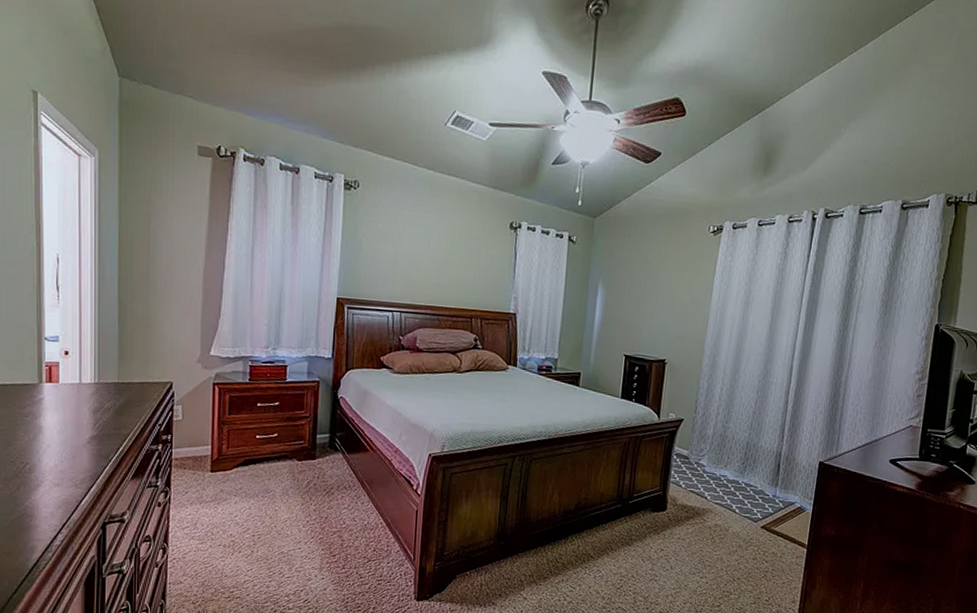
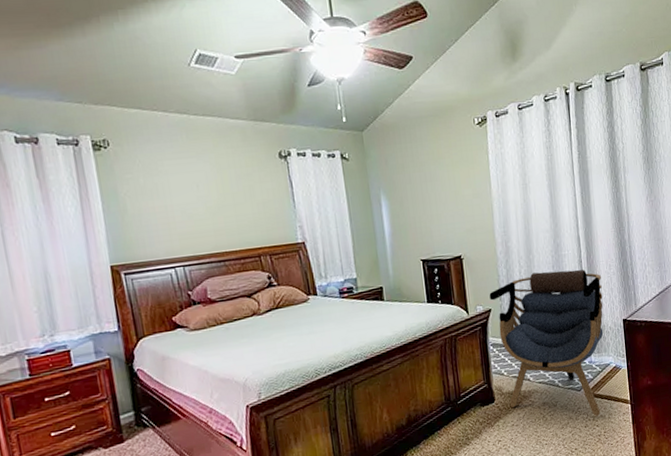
armchair: none [680,393,806,552] -> present [489,269,604,416]

